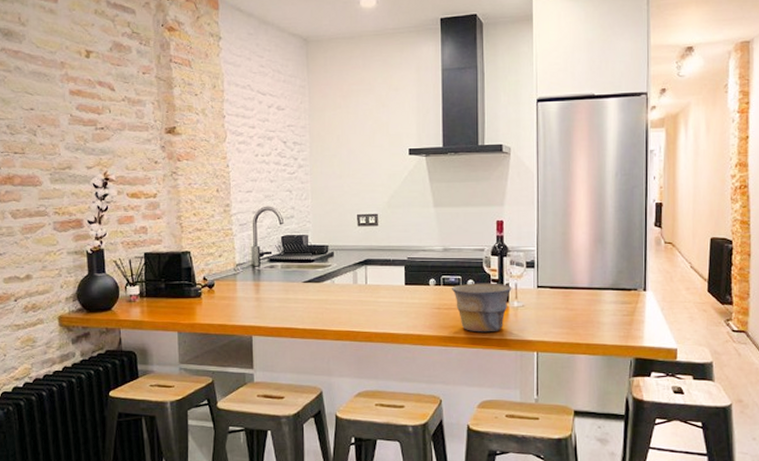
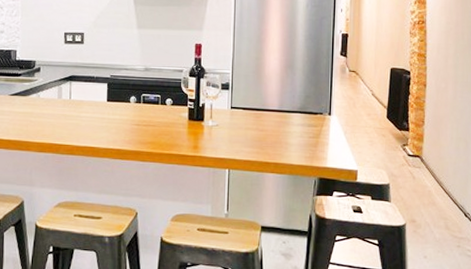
bowl: present [451,283,512,333] -> none [150,102,208,149]

